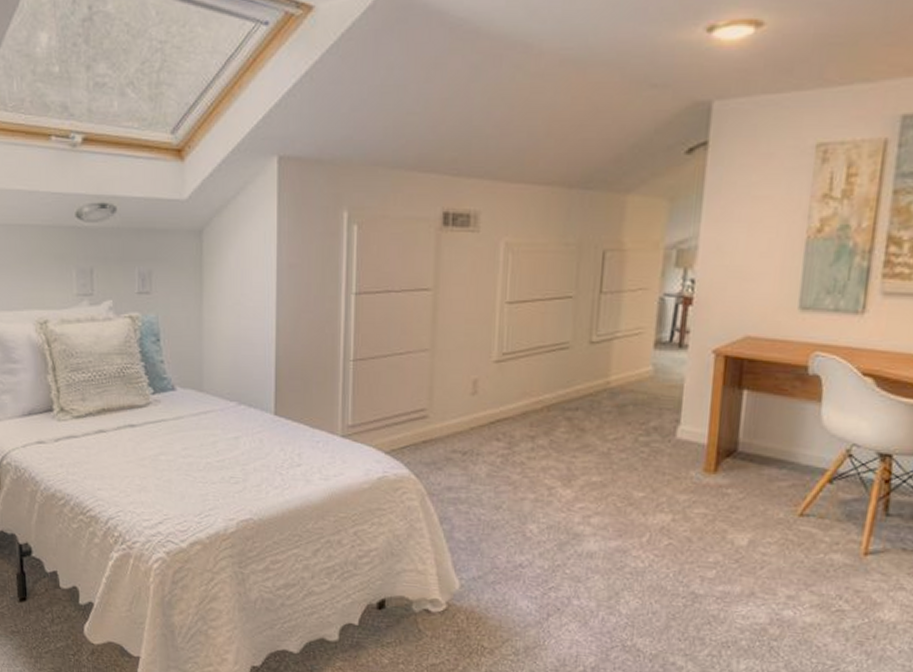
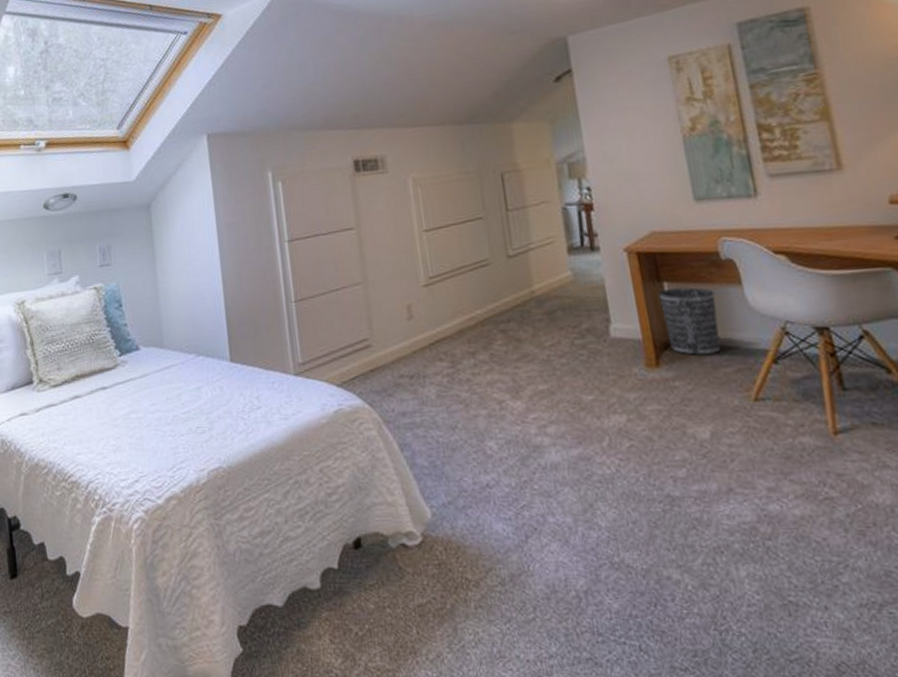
wastebasket: none [733,397,792,467] -> present [658,287,721,355]

